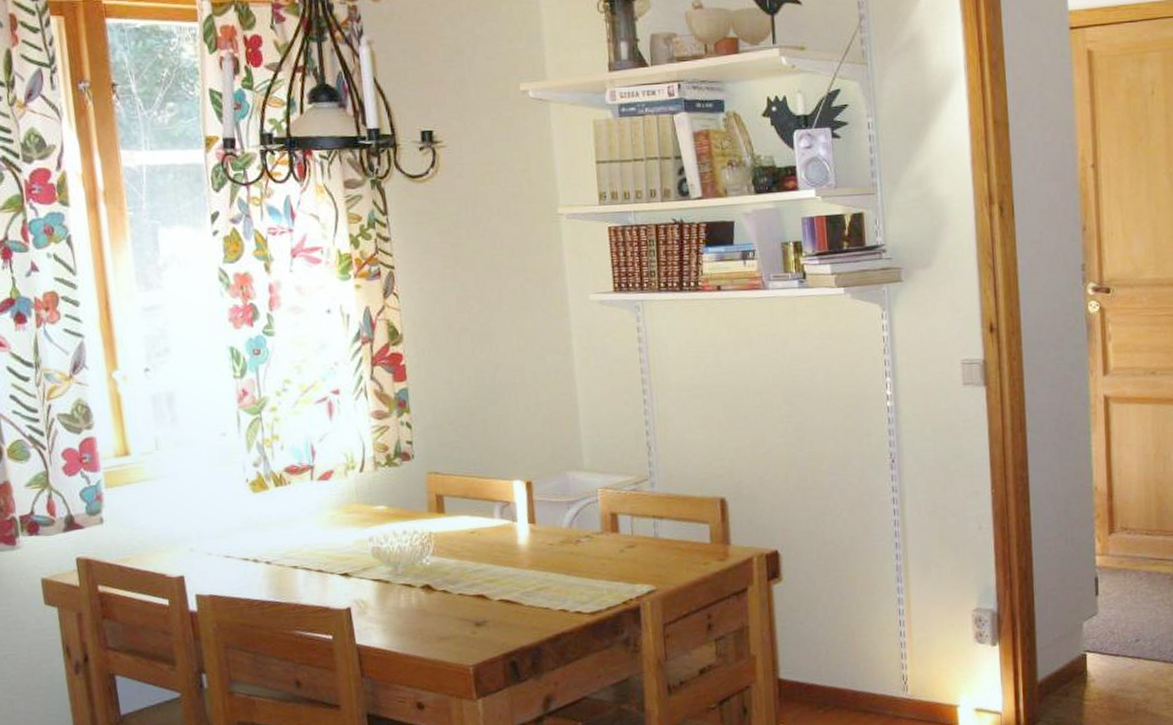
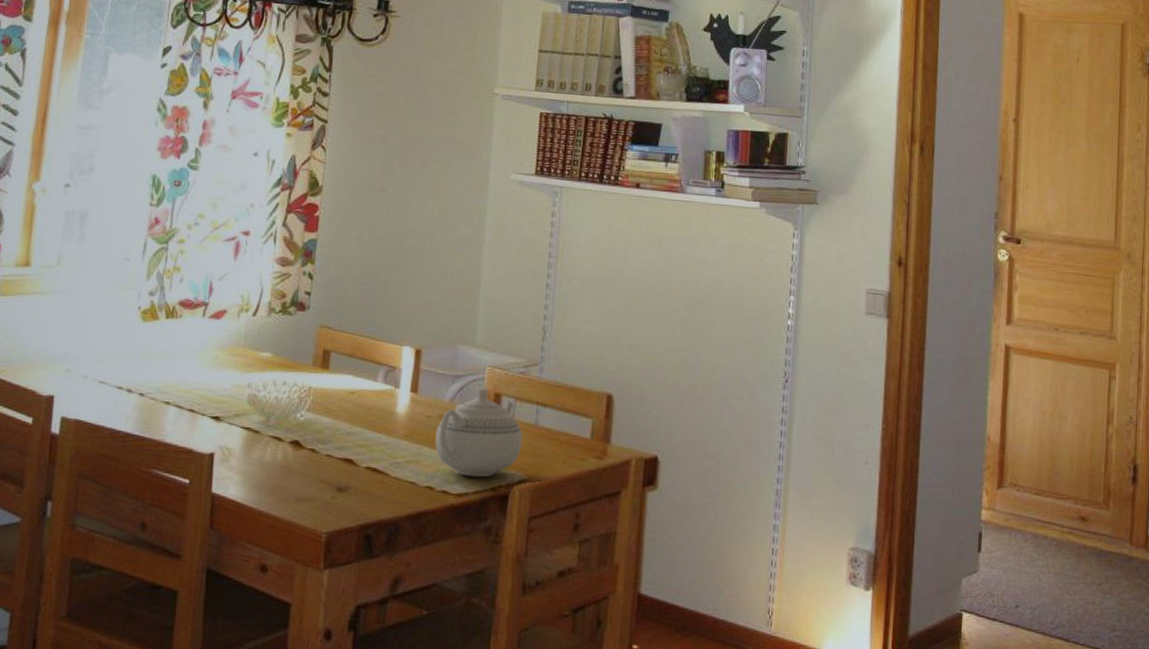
teapot: none [560,509,646,595] -> present [435,388,523,477]

